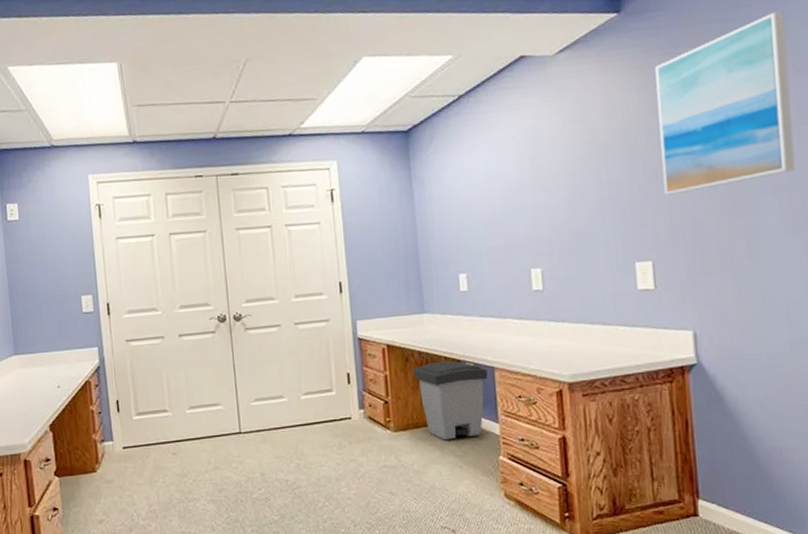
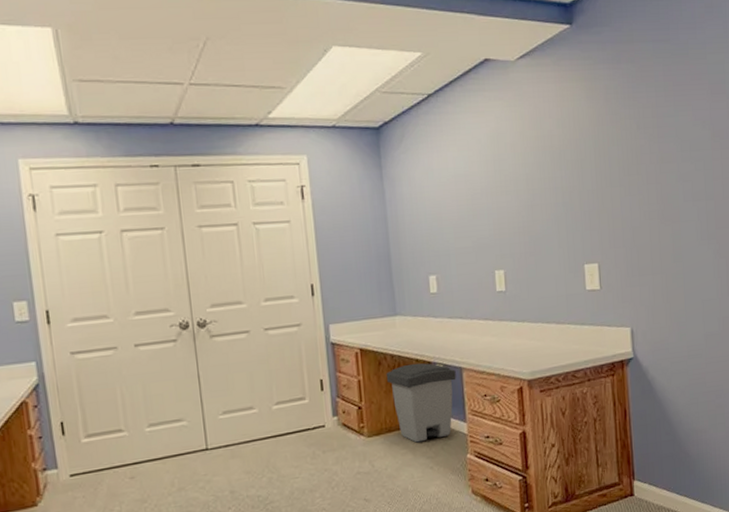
wall art: present [655,11,796,196] -> none [601,37,710,202]

